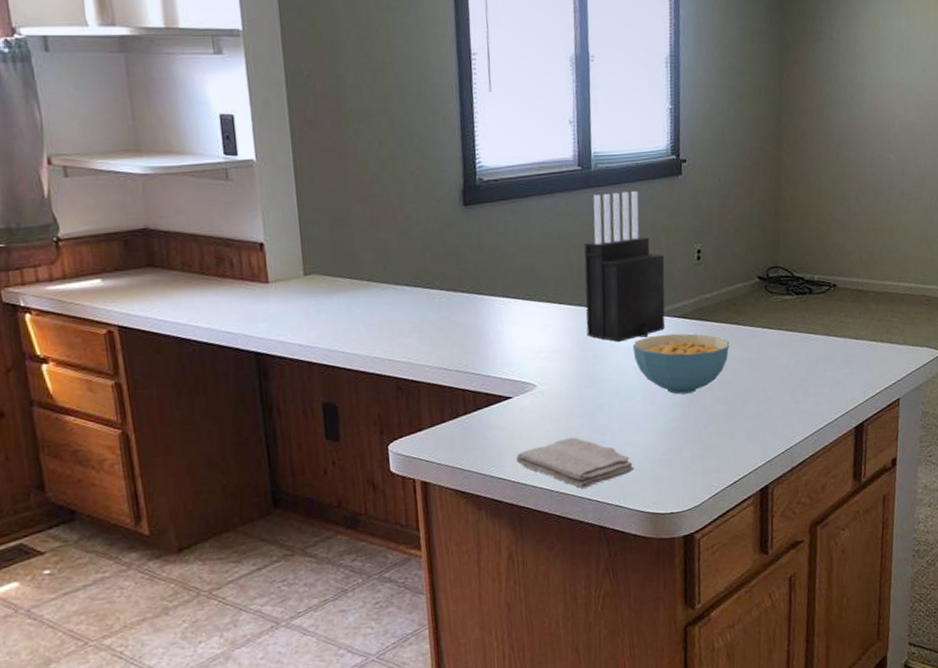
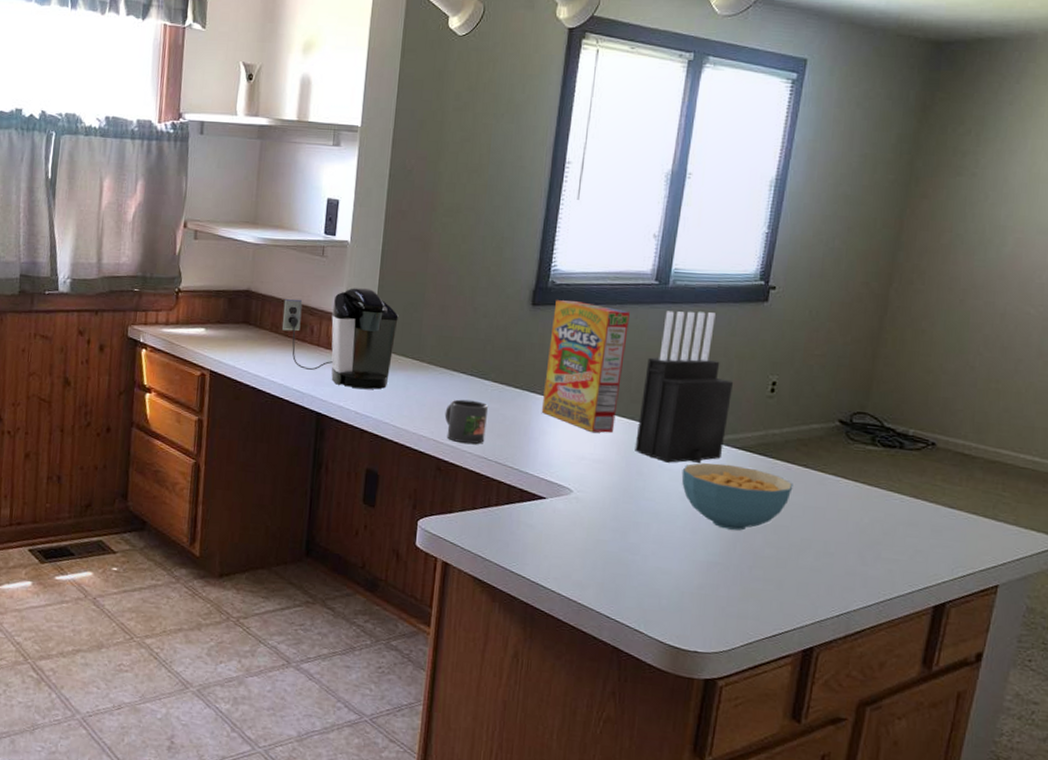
coffee maker: none [191,208,329,319] -> present [282,287,399,390]
mug: none [395,312,441,358] -> present [444,399,488,444]
cereal box: none [486,196,565,324] -> present [541,300,630,433]
washcloth: present [516,437,634,489] -> none [539,549,662,605]

